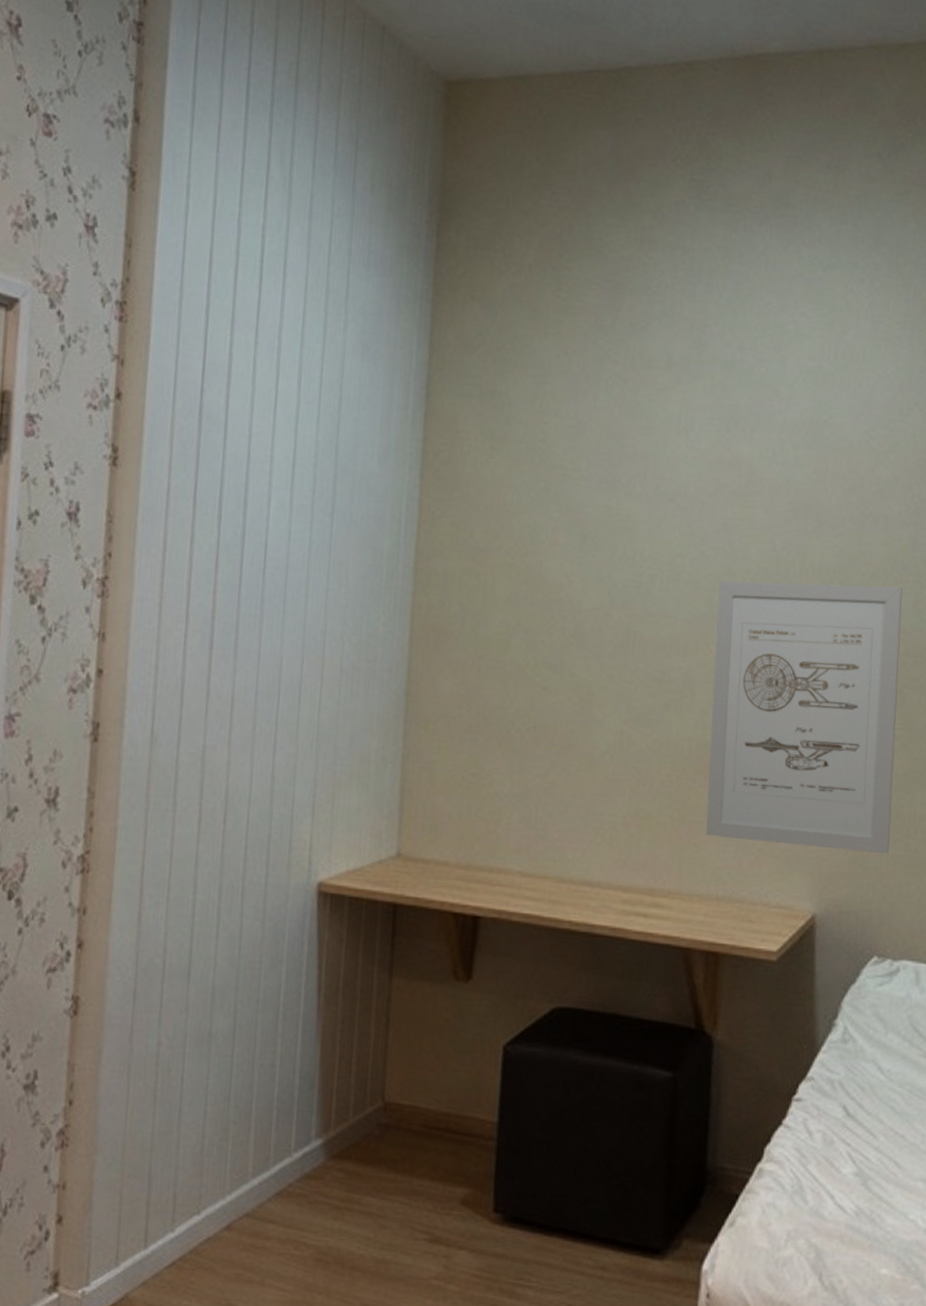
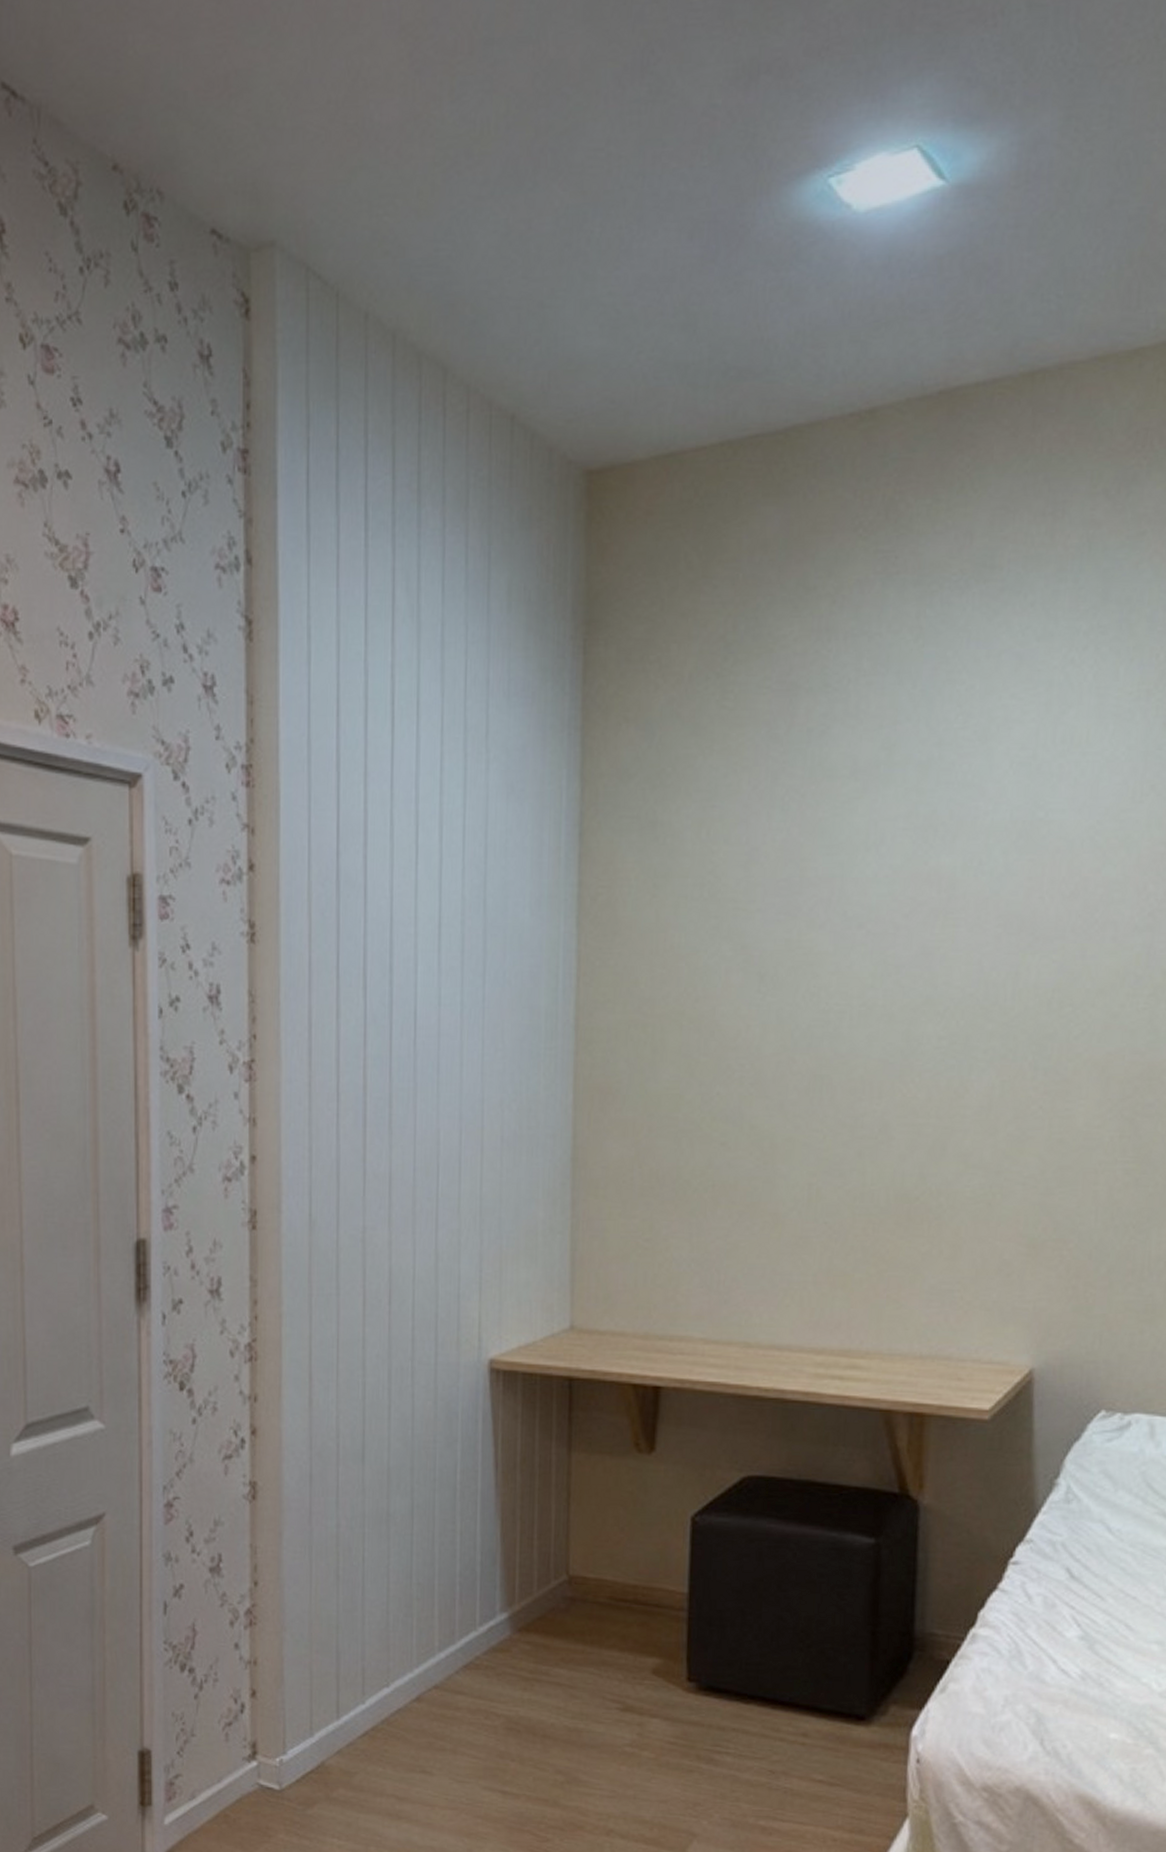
wall art: present [706,580,902,854] -> none [907,1002,1135,1300]

